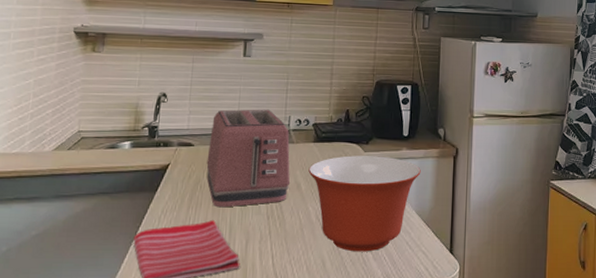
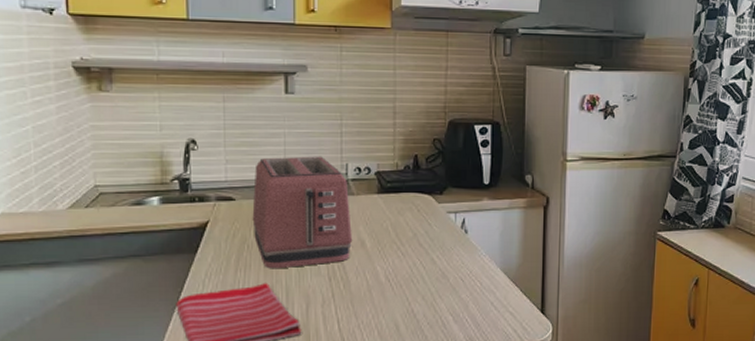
mixing bowl: present [308,155,421,252] -> none [373,208,506,314]

